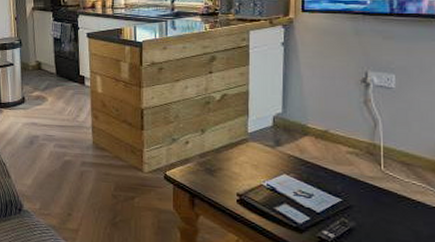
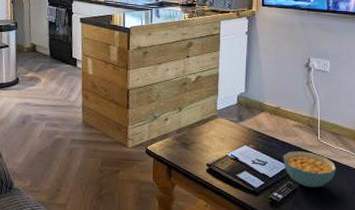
cereal bowl: none [334,183,407,228] -> present [283,151,336,188]

